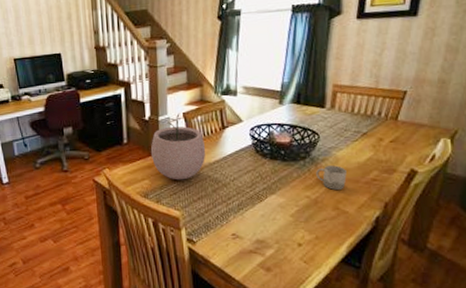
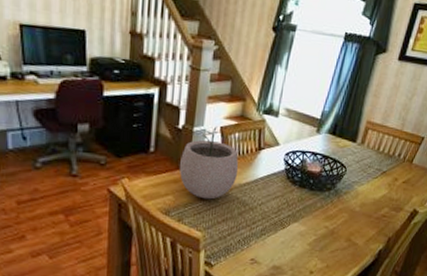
cup: present [316,165,347,190] -> none [337,199,363,223]

